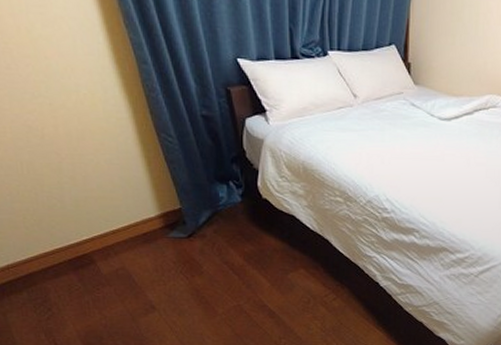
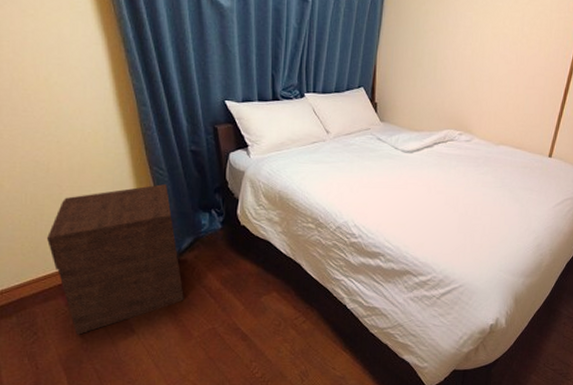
nightstand: none [50,153,205,311] -> present [47,184,184,335]

